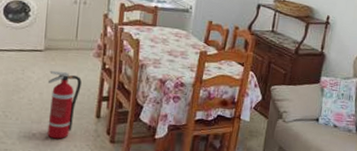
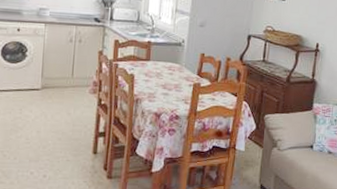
fire extinguisher: present [47,70,82,139] -> none [45,108,78,177]

